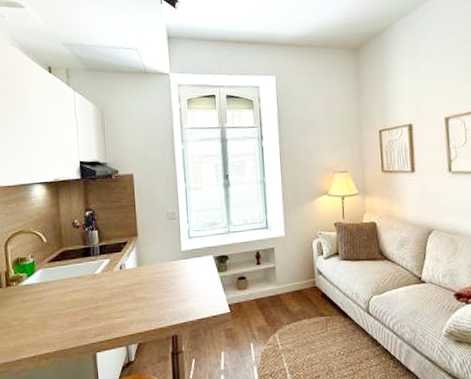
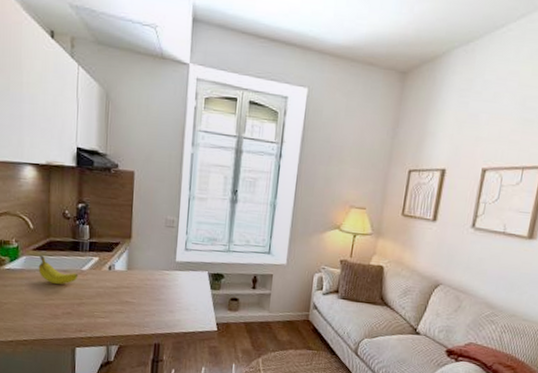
fruit: none [54,266,92,292] -> present [38,255,79,284]

